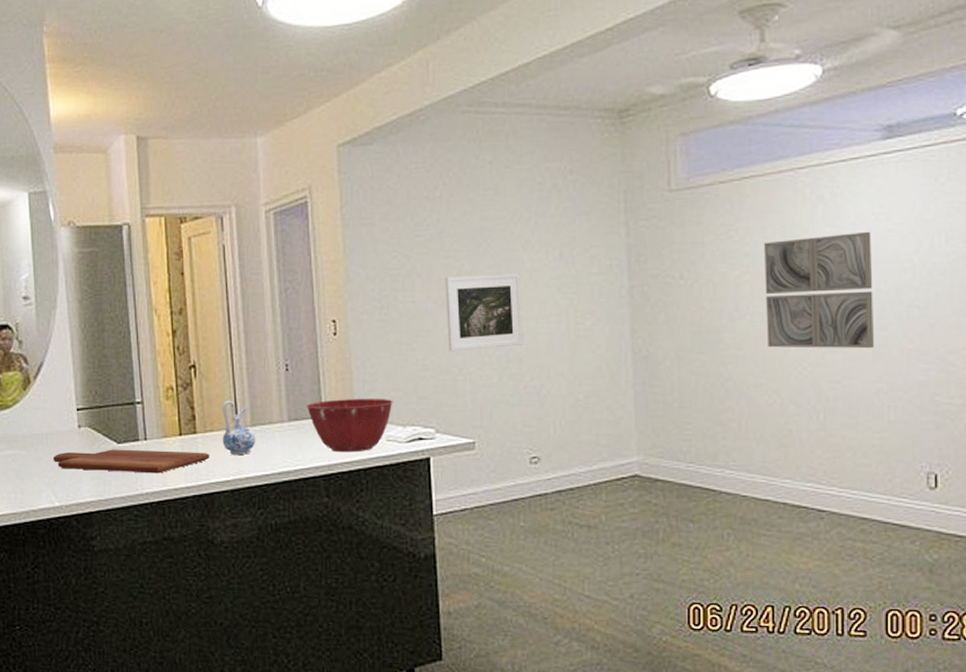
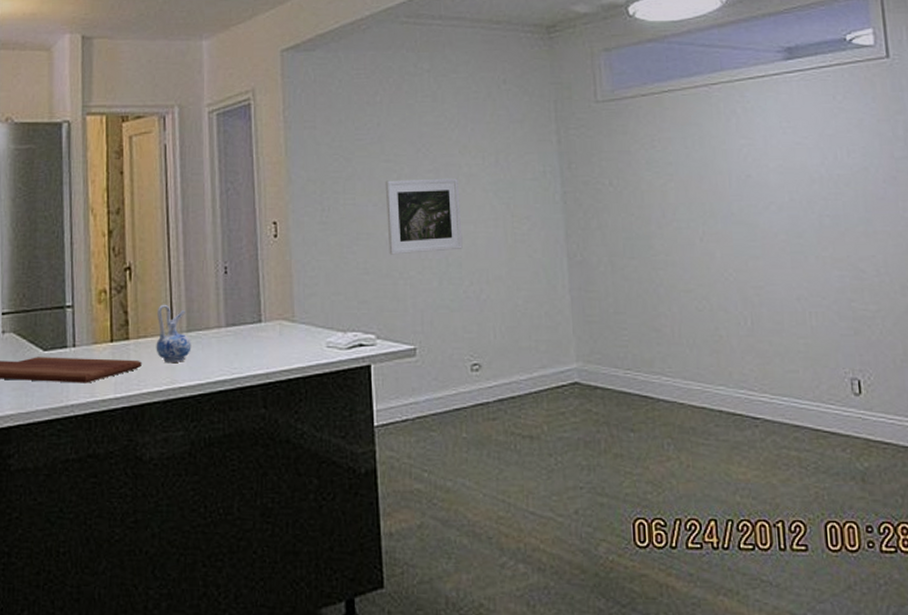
mixing bowl: present [306,399,393,453] -> none [244,303,334,360]
wall art: present [764,231,875,349] -> none [685,144,793,256]

